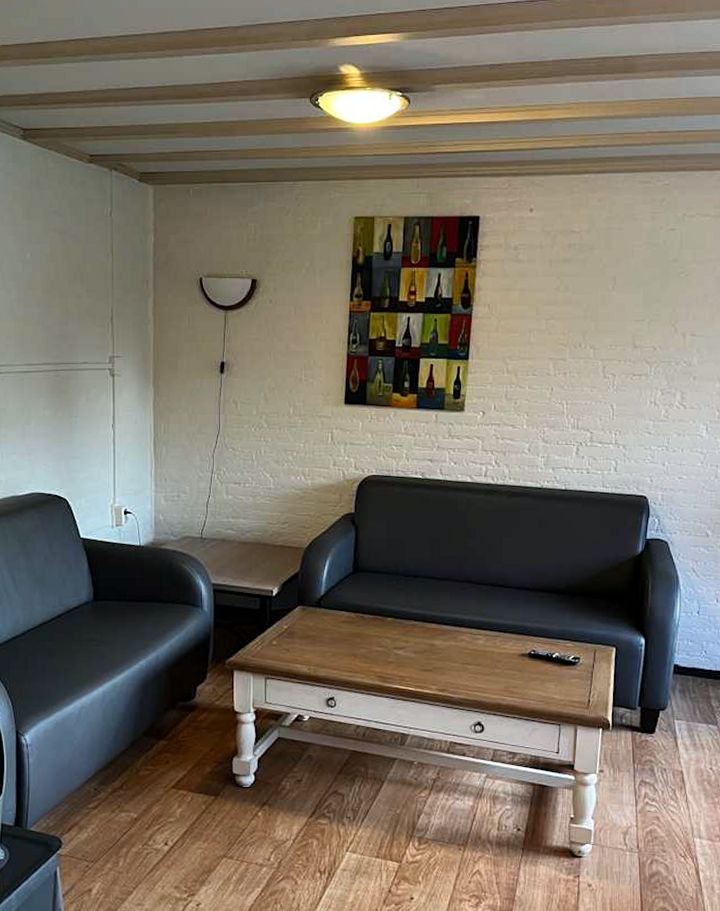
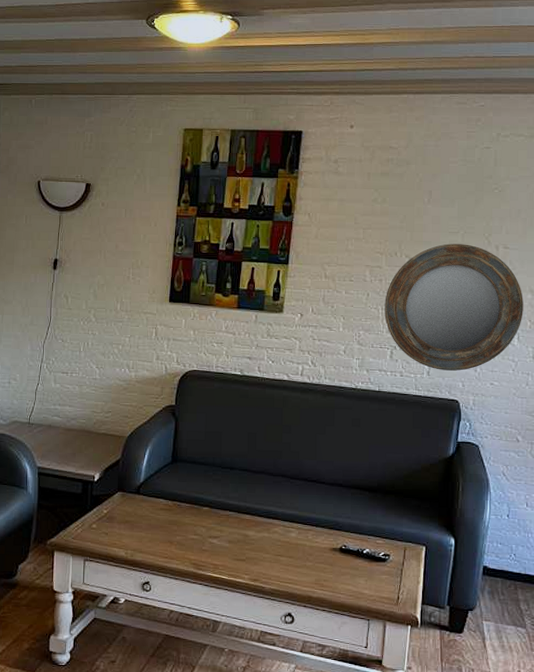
home mirror: none [569,332,712,467] -> present [384,244,523,372]

